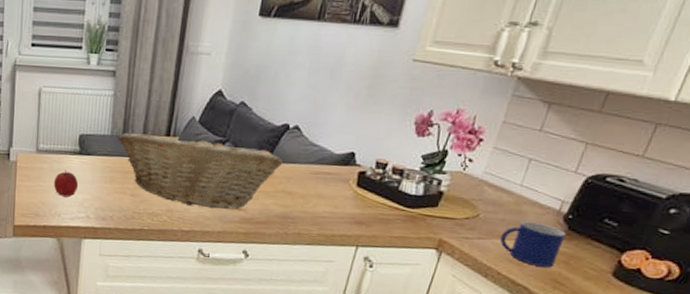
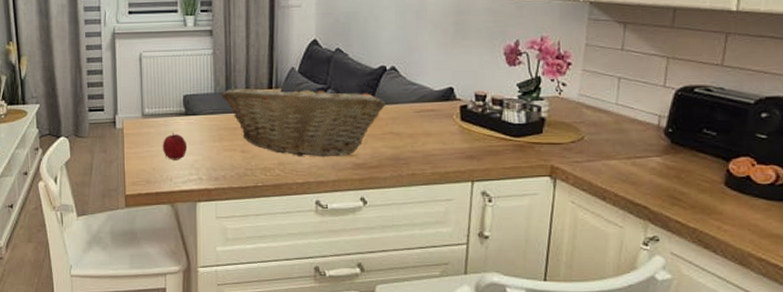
mug: present [499,221,566,267] -> none [608,139,670,183]

